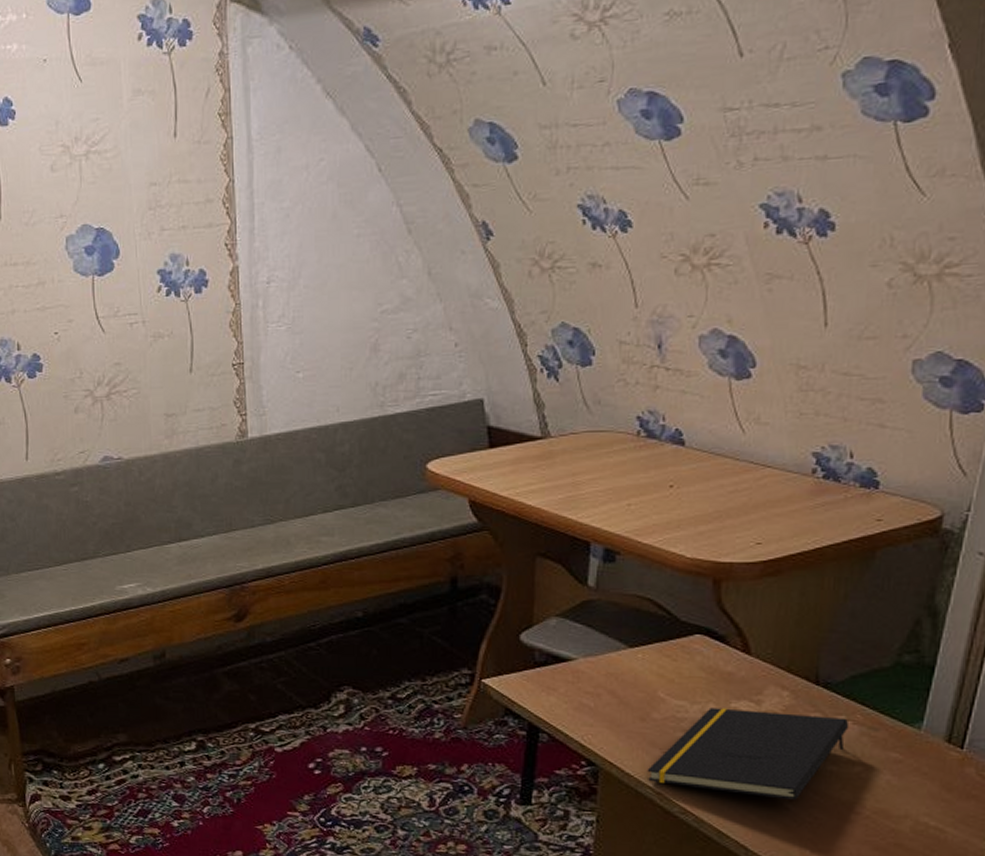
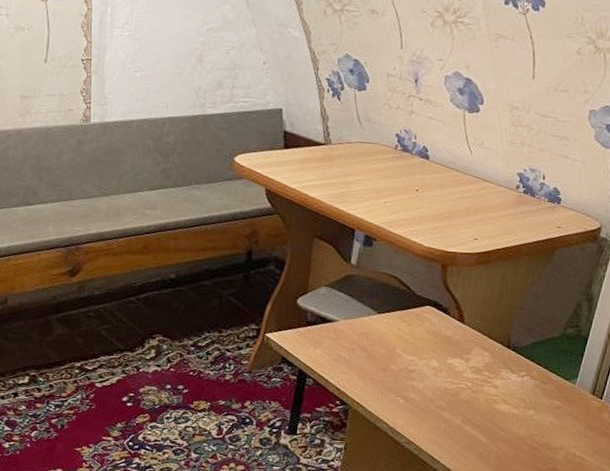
notepad: present [647,707,850,800] -> none [384,363,528,435]

